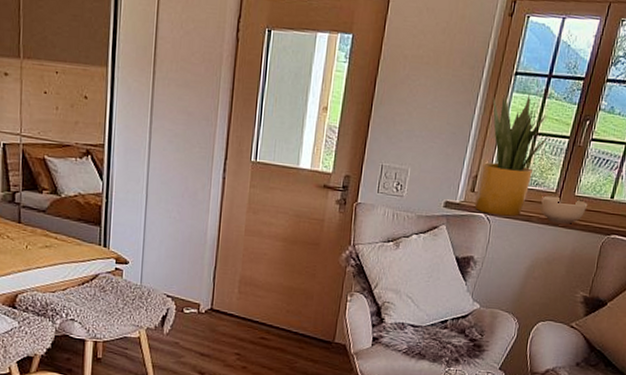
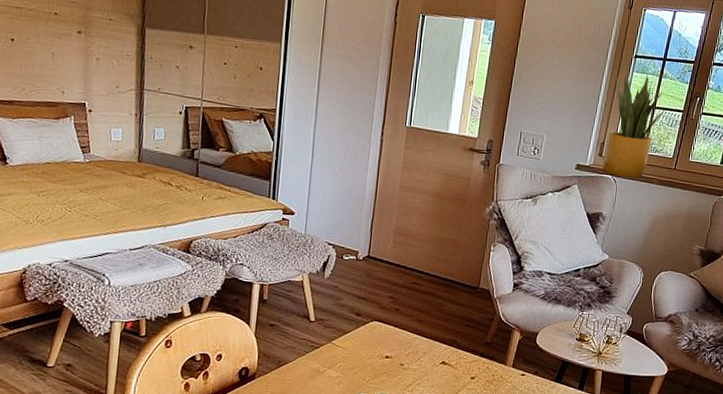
bowl: present [541,195,588,225] -> none [660,160,701,187]

